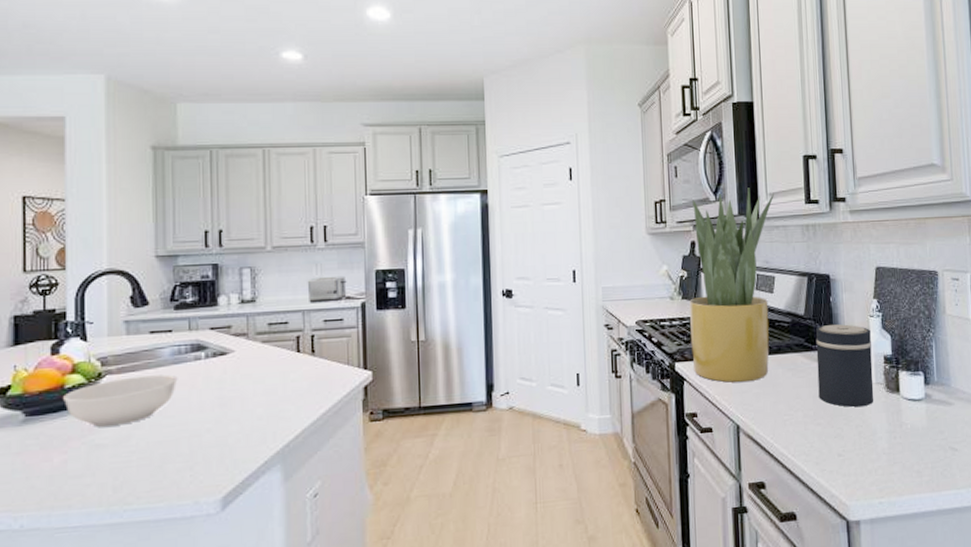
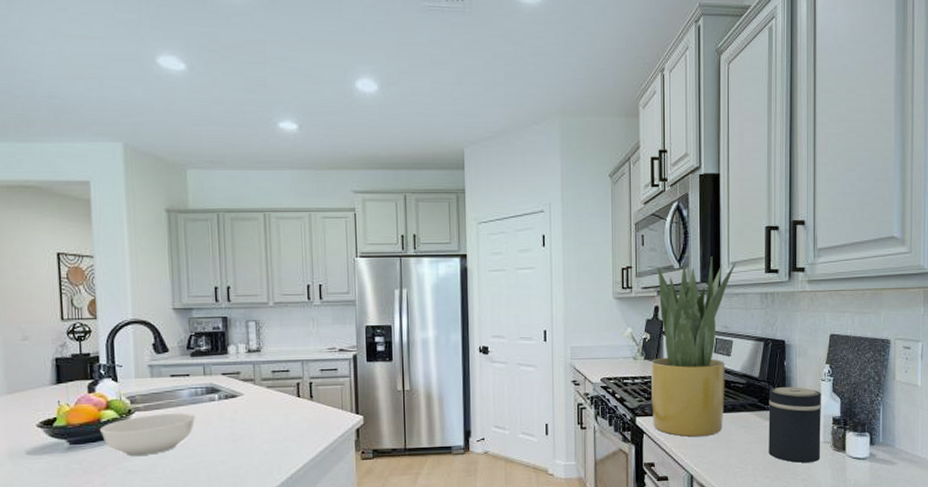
toaster: present [307,275,347,303] -> none [305,330,341,354]

